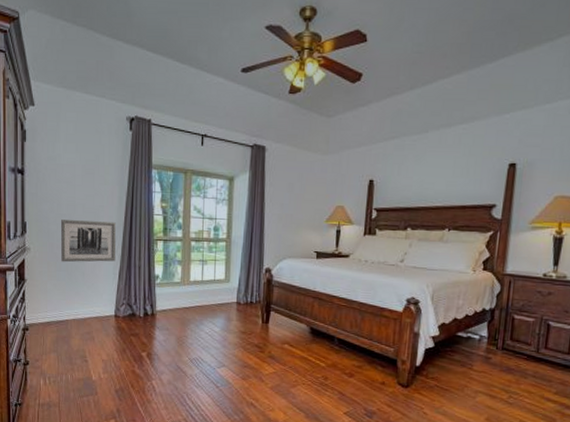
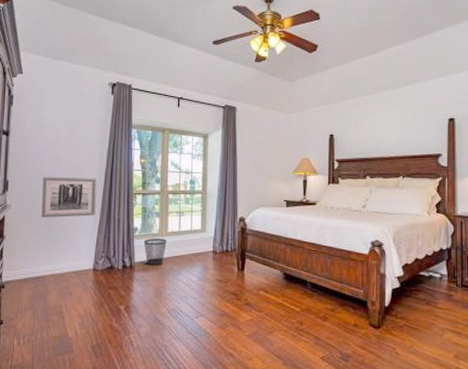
wastebasket: none [165,287,189,314] -> present [143,238,167,265]

